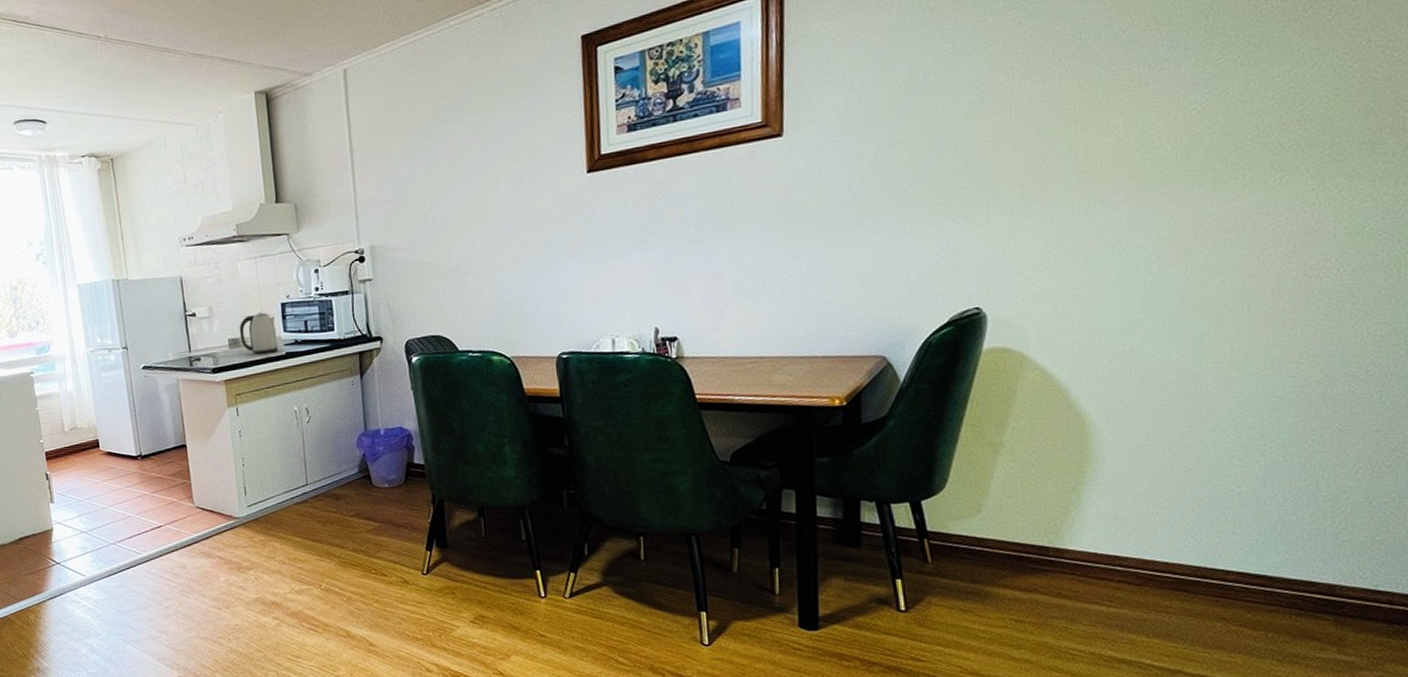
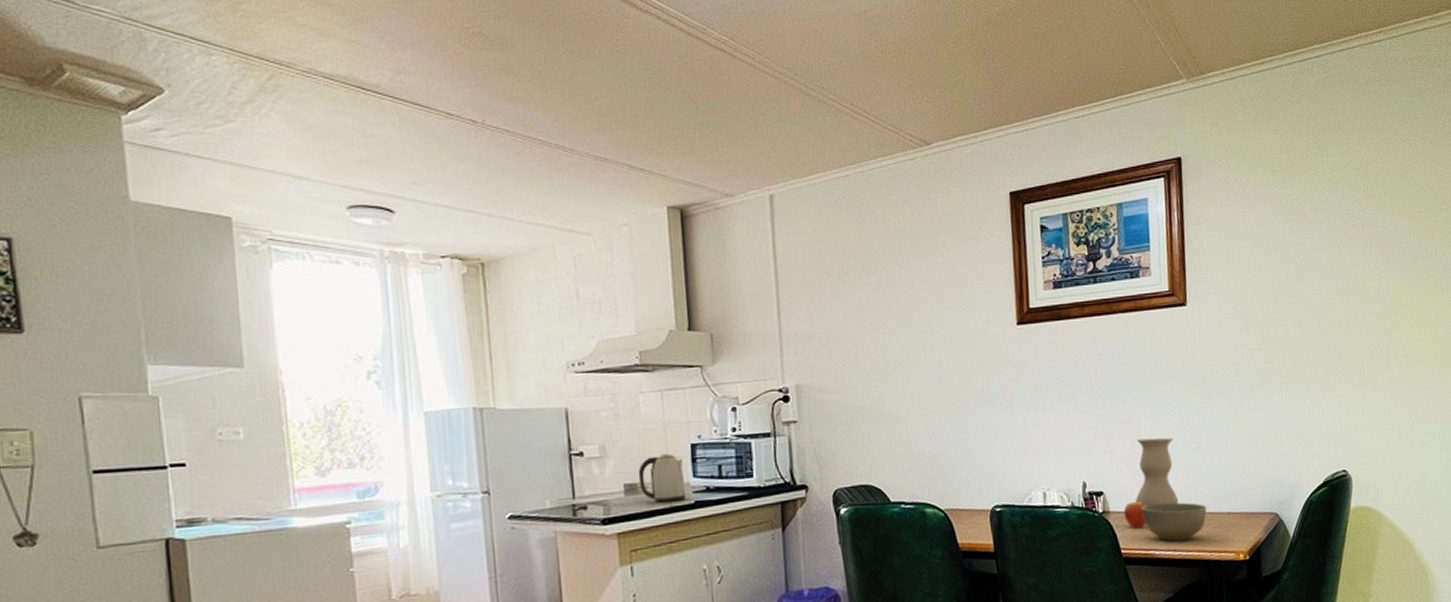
fruit: none [699,344,728,373] -> present [1123,499,1148,528]
vase: none [713,279,764,351] -> present [1135,437,1179,506]
bowl: none [720,346,798,387] -> present [1141,502,1207,542]

